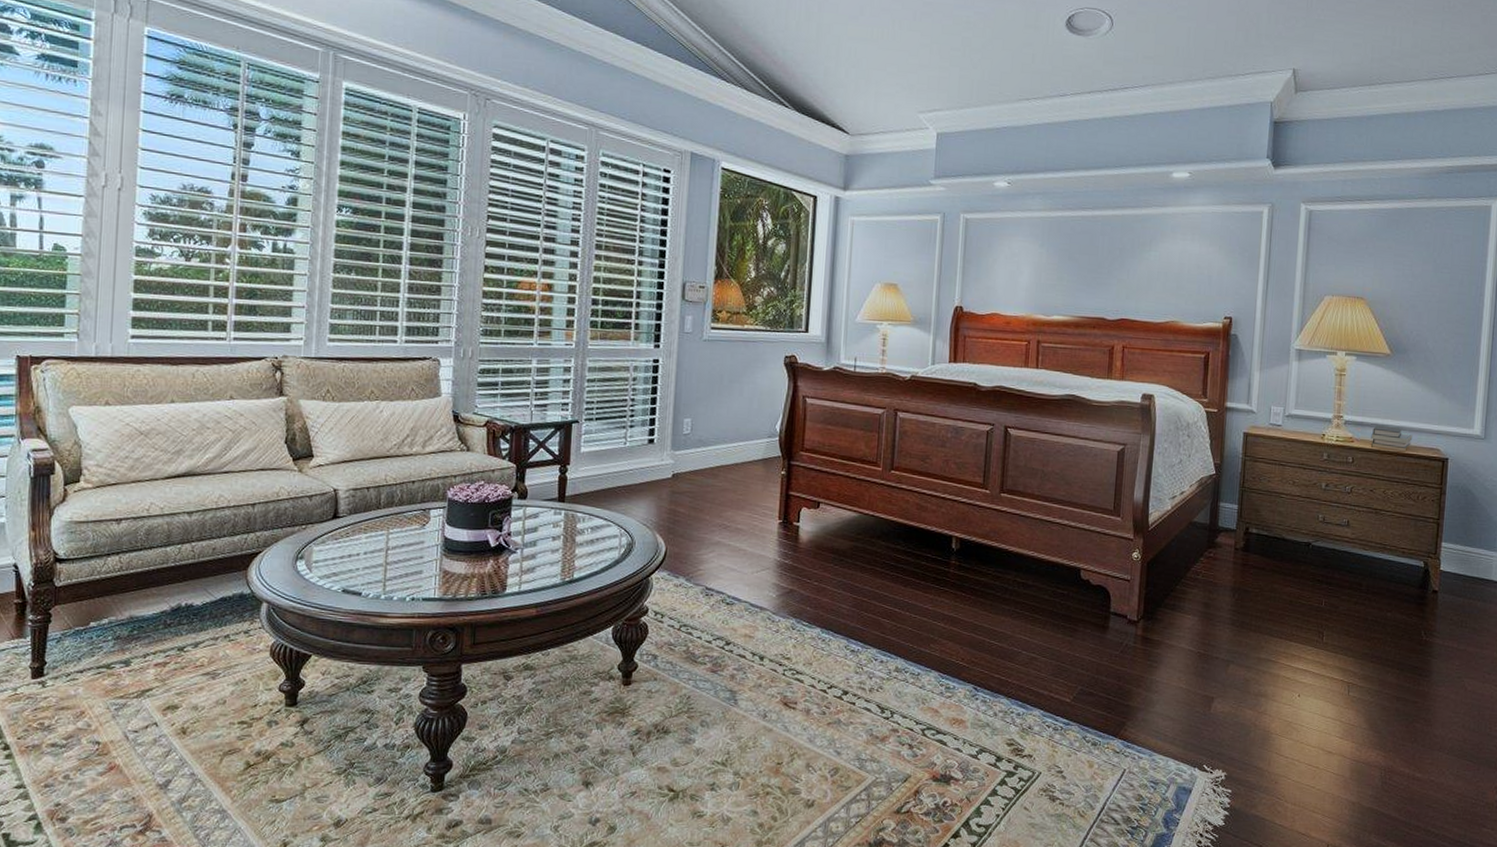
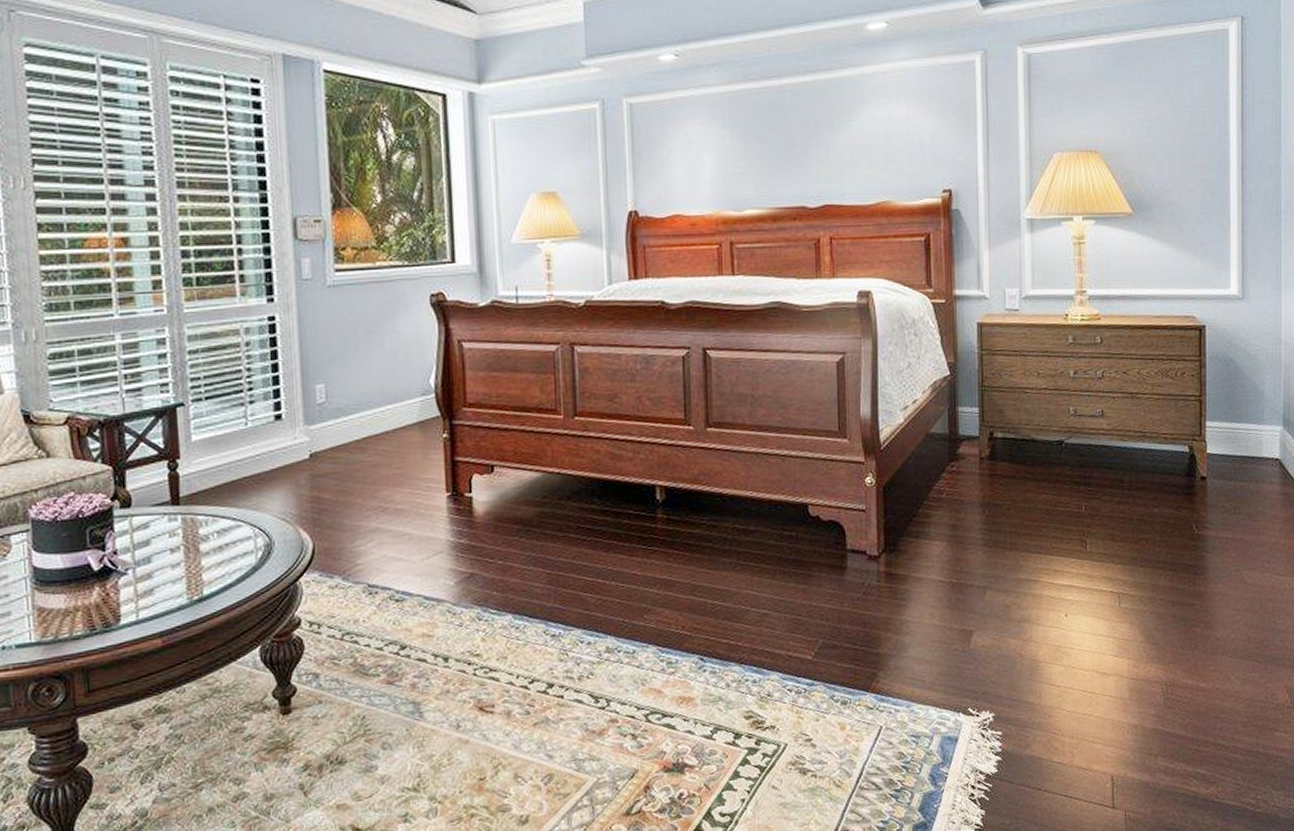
books: present [1371,425,1413,453] -> none [1119,296,1165,326]

